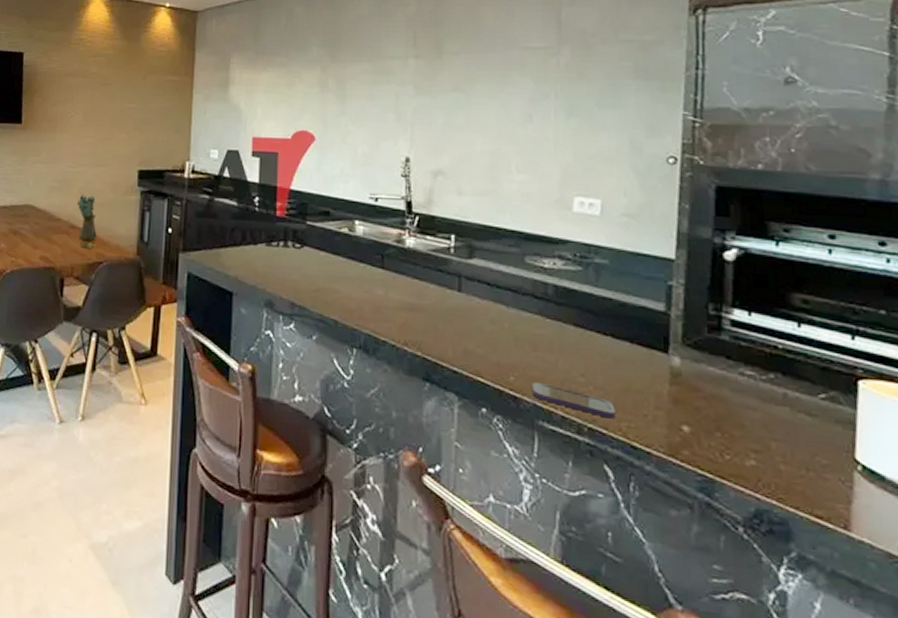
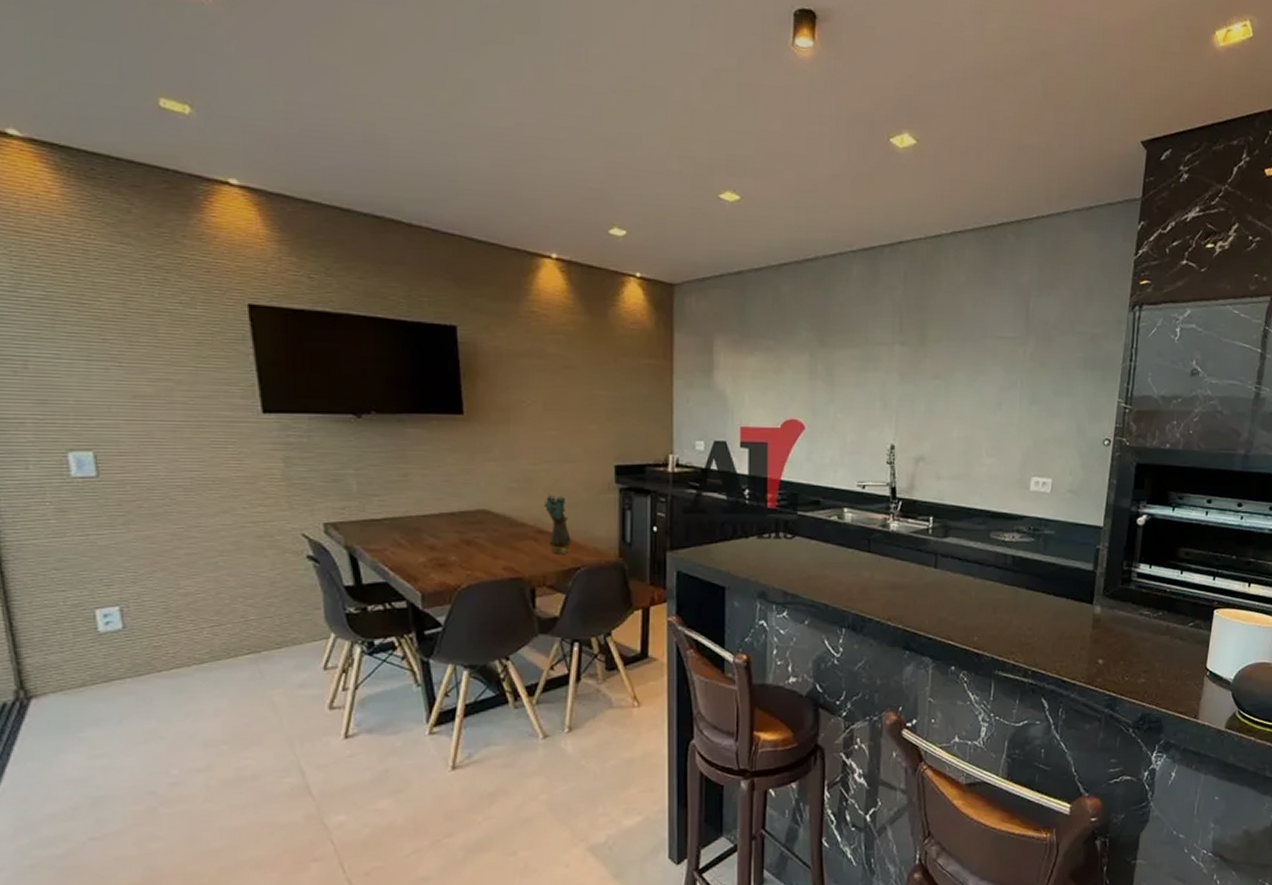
mobile phone: present [531,381,616,419] -> none [990,639,1052,661]

